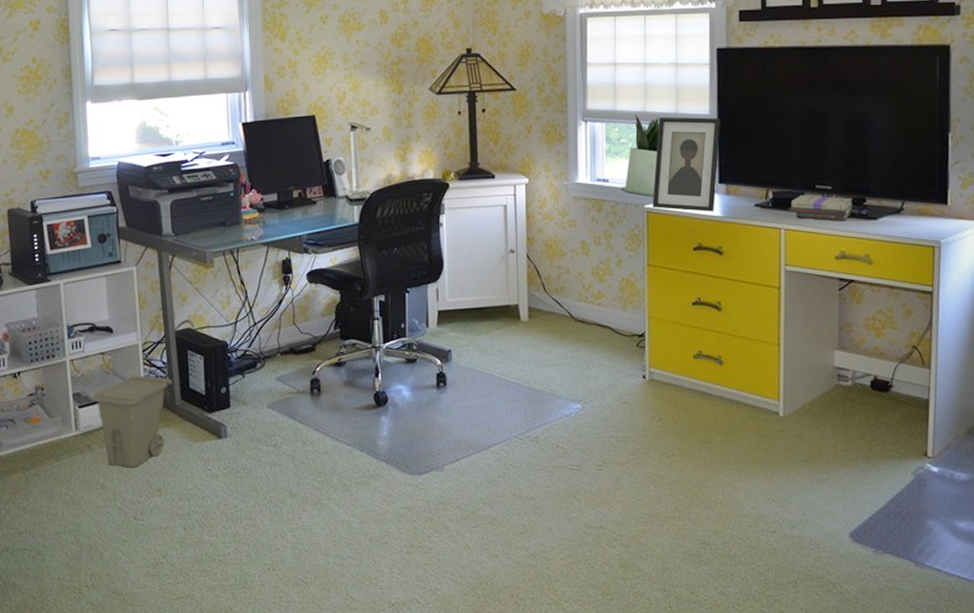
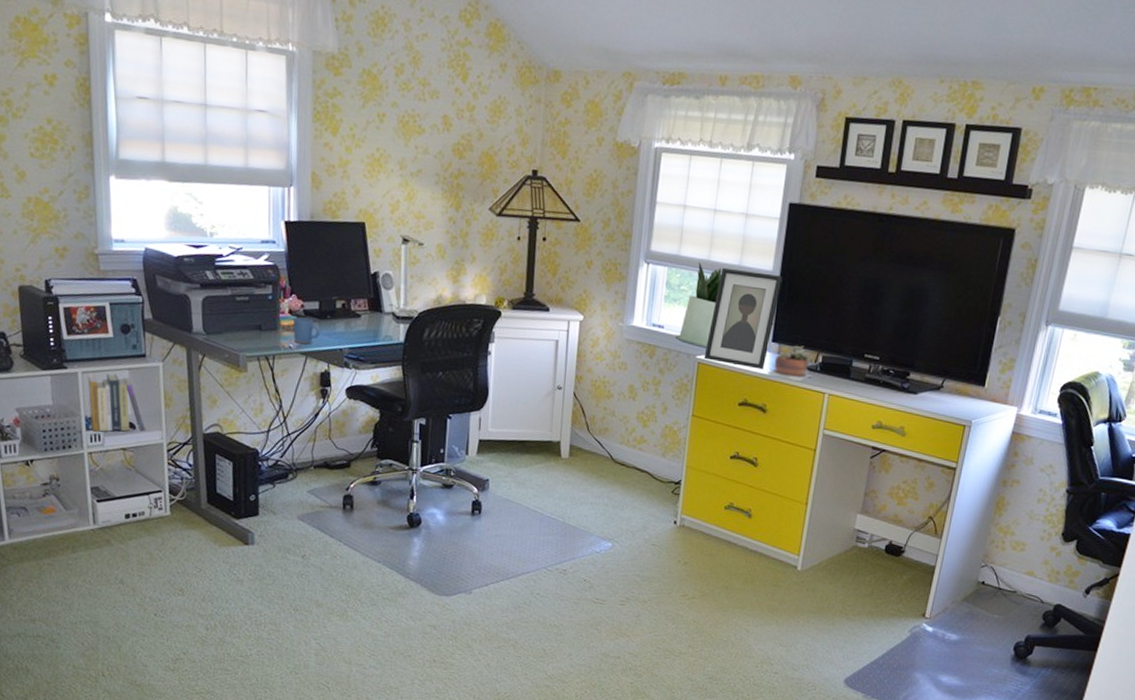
books: none [69,282,122,339] -> present [87,373,145,432]
trash can: present [93,375,173,468] -> none [113,473,199,566]
mug: none [254,210,279,234] -> present [293,317,320,344]
succulent plant: none [719,184,765,219] -> present [768,345,812,381]
books: present [788,195,853,221] -> none [835,362,897,393]

